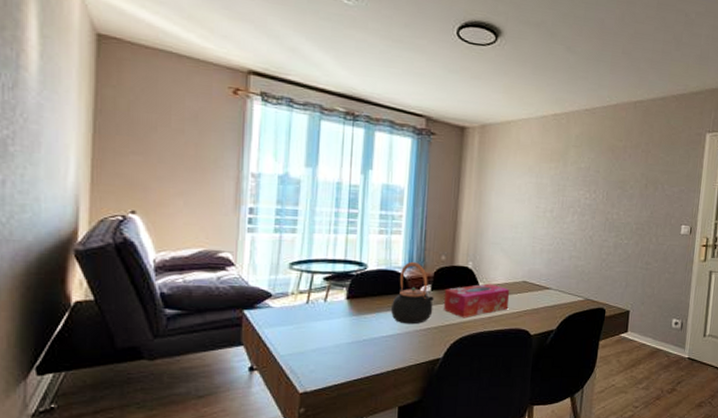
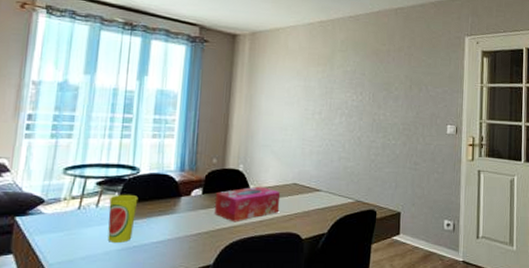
cup: none [337,289,367,336] -> present [107,194,139,243]
teapot: present [391,261,434,325] -> none [162,164,205,230]

